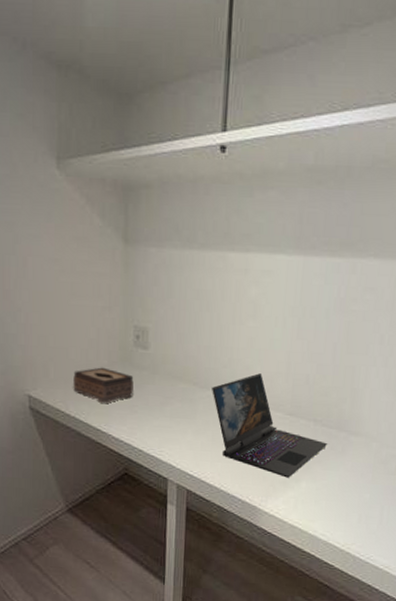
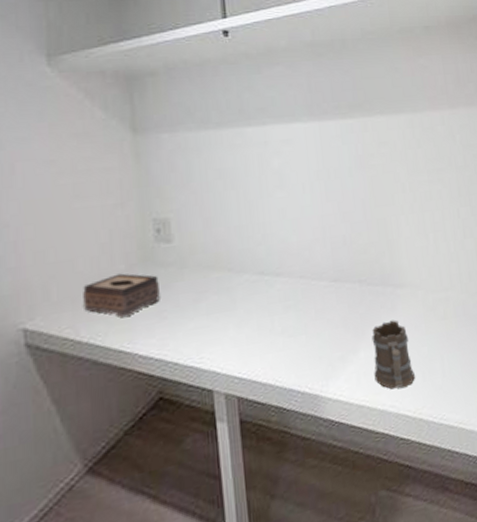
laptop: present [212,373,328,478] -> none [249,244,377,352]
mug: none [311,462,353,522] -> present [371,320,415,389]

